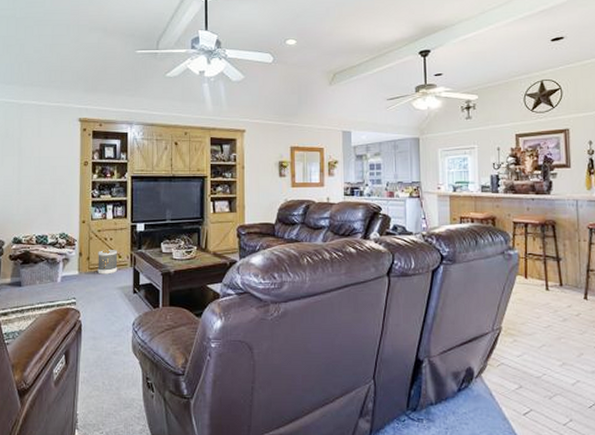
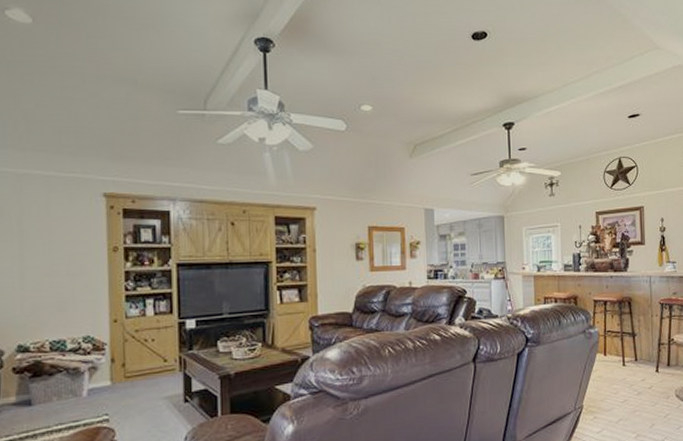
wastebasket: present [98,249,118,274] -> none [136,351,163,383]

